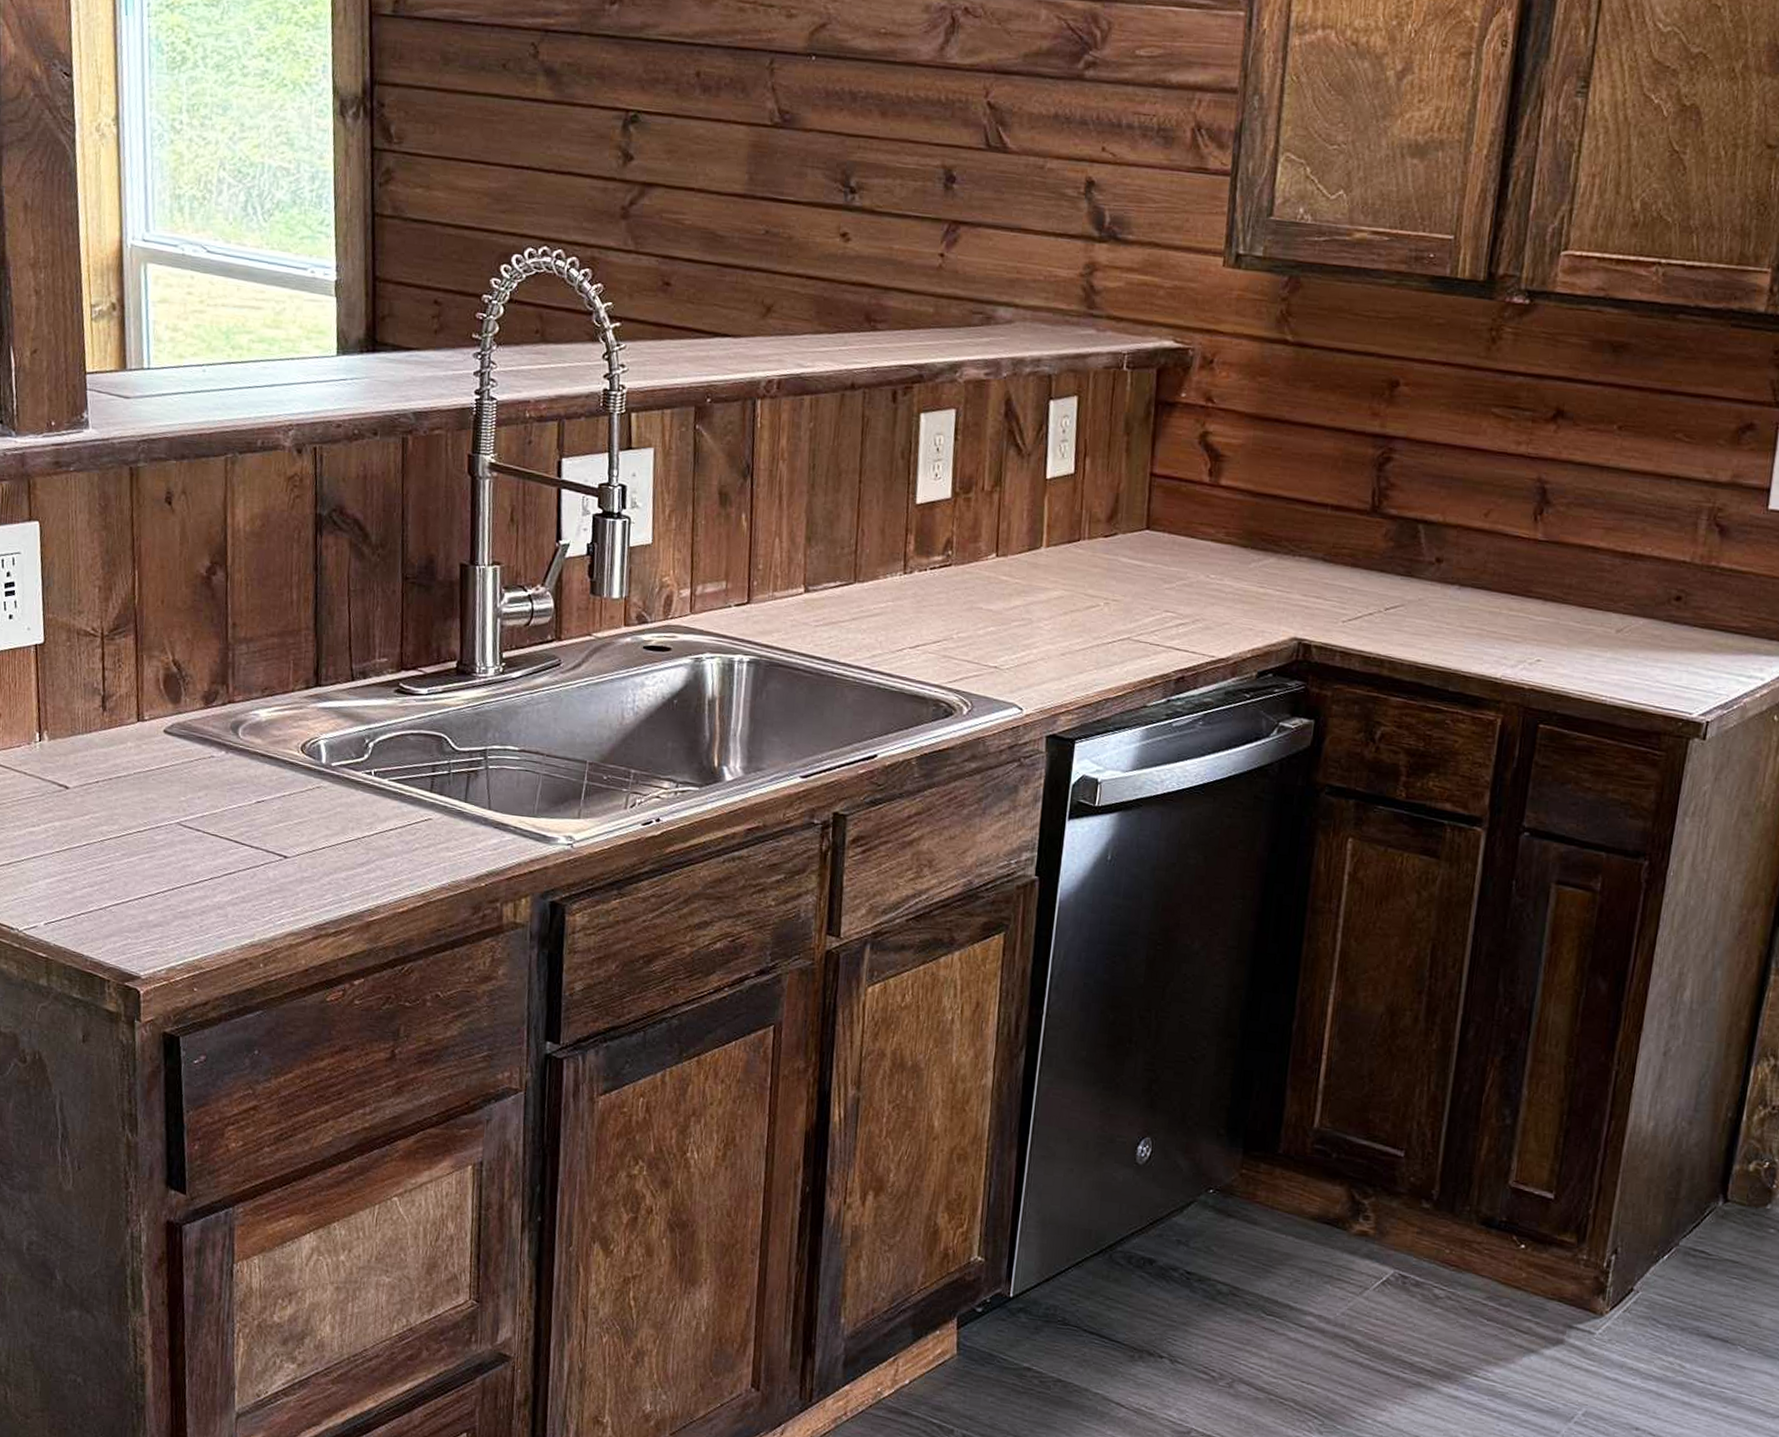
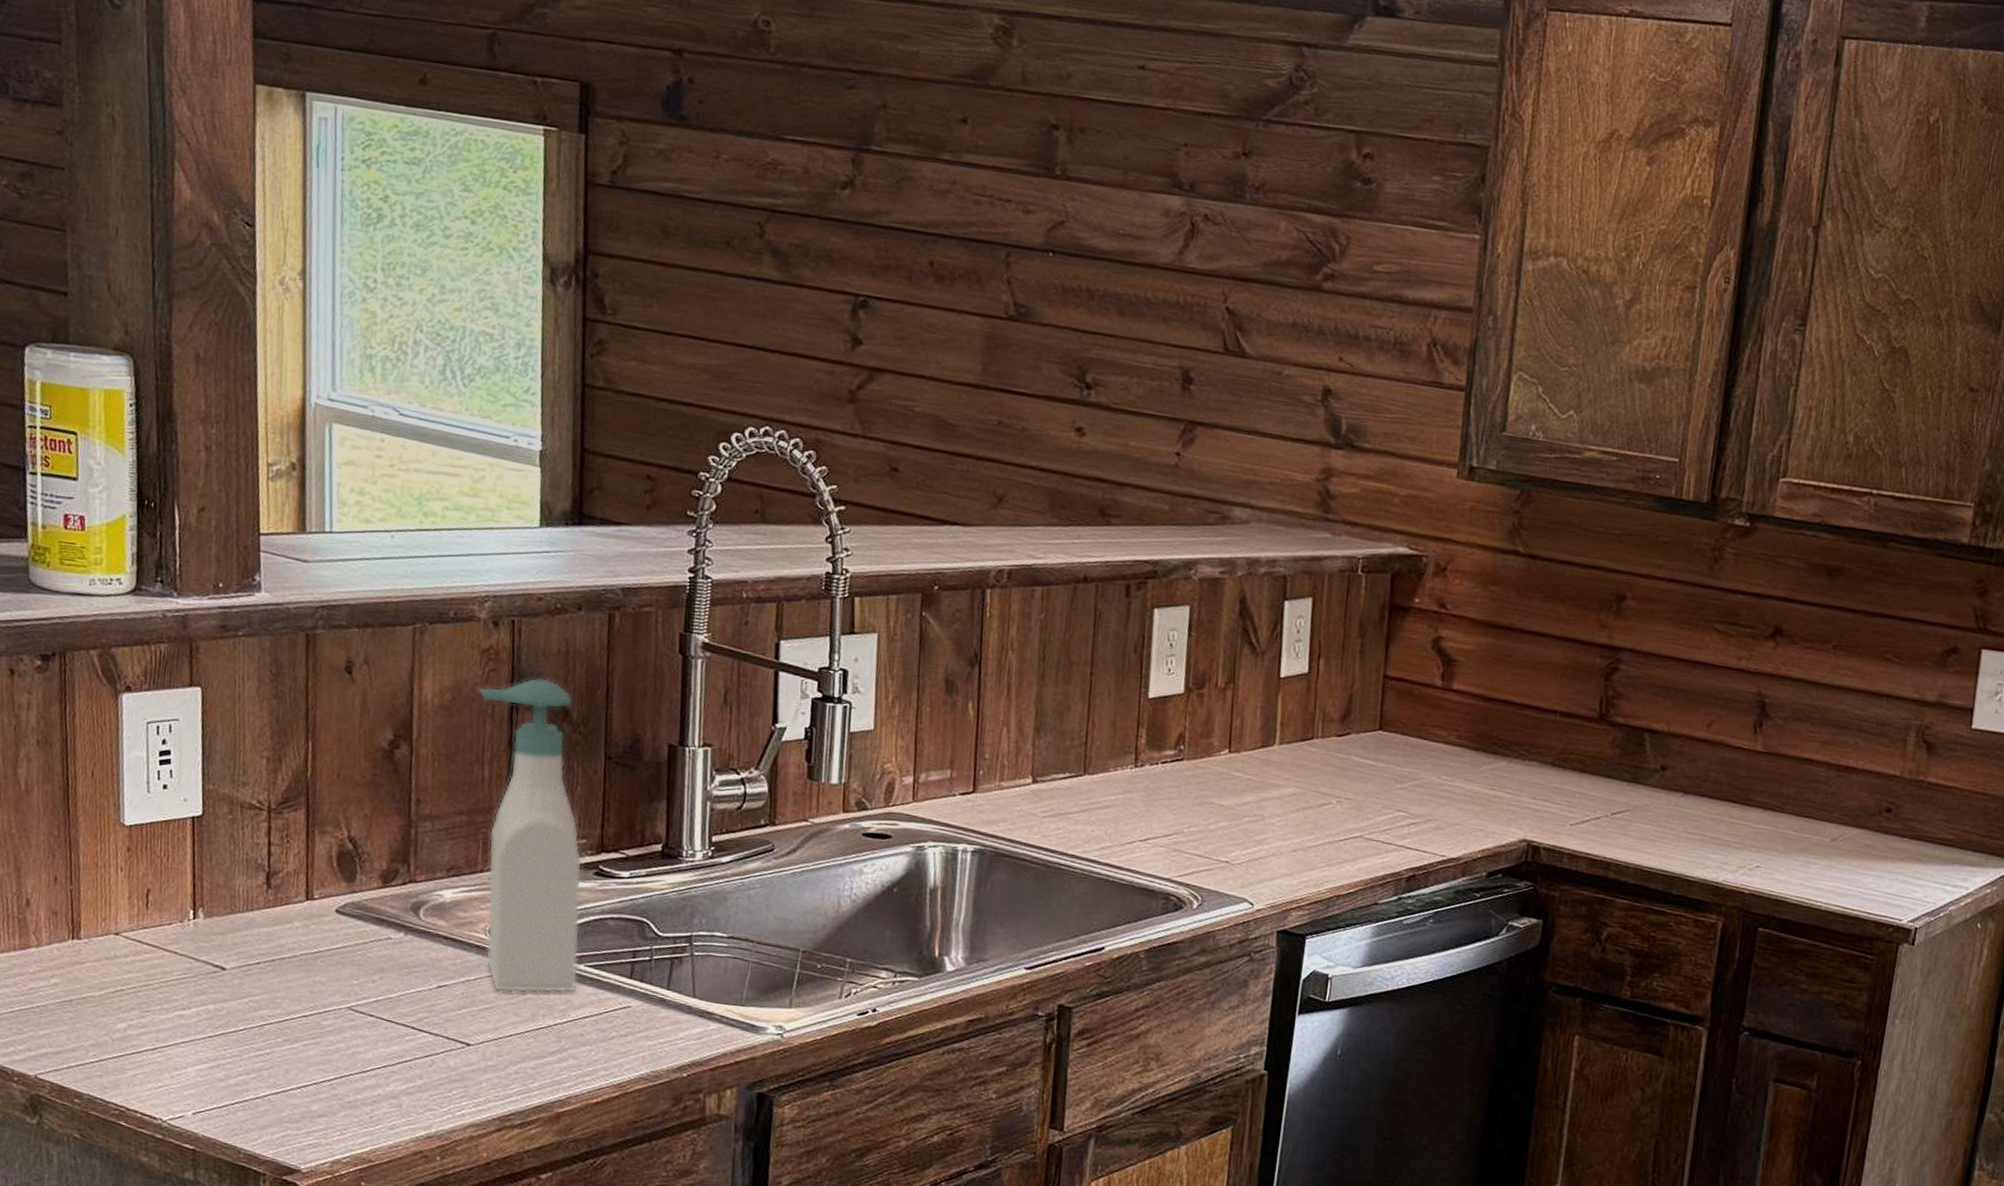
soap bottle: none [284,502,385,807] -> present [477,677,583,993]

